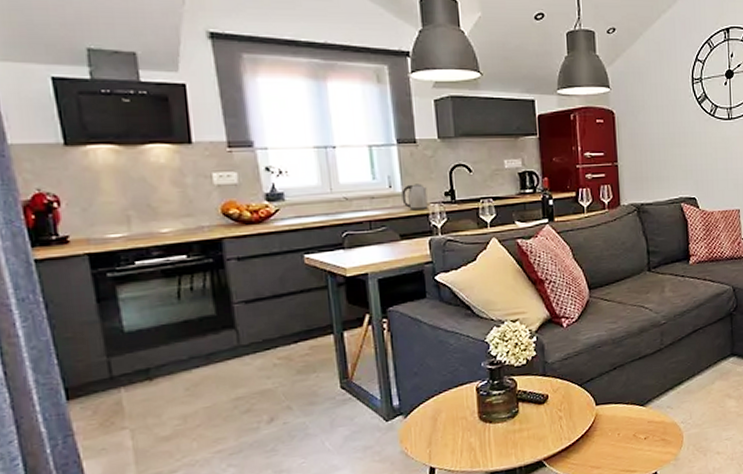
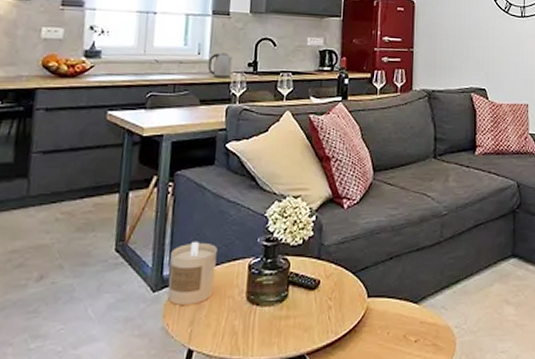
candle: none [397,372,445,431] -> present [168,242,217,306]

